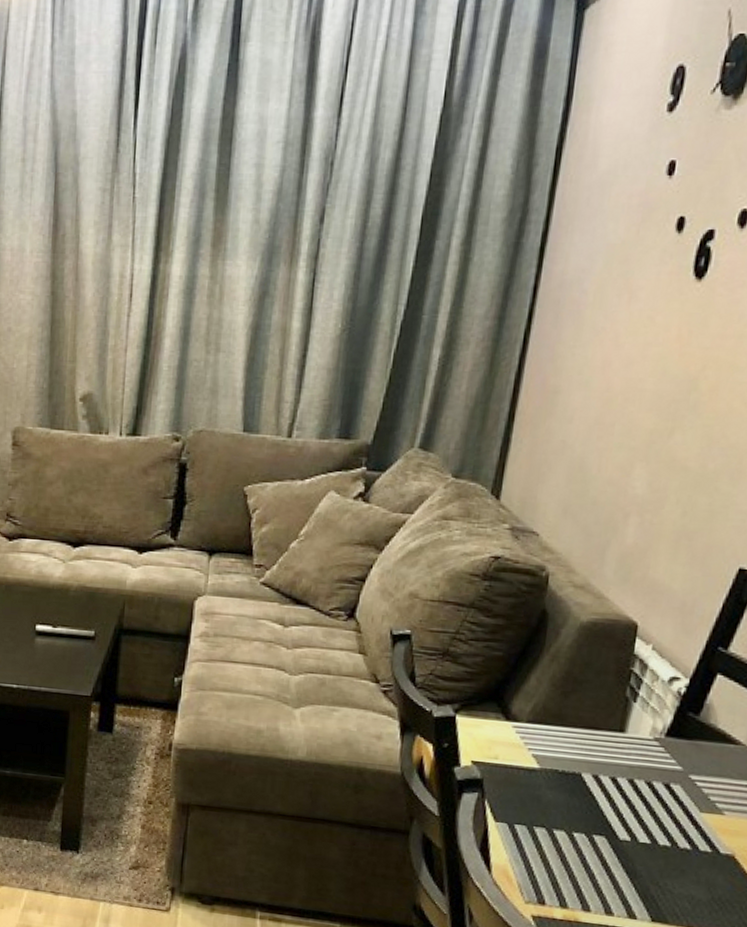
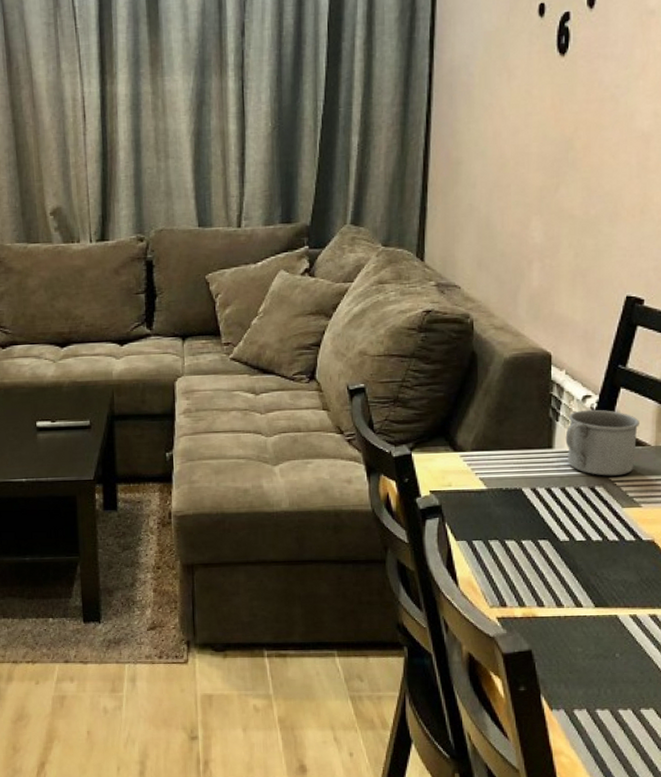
mug: none [641,693,735,775] -> present [565,409,639,476]

